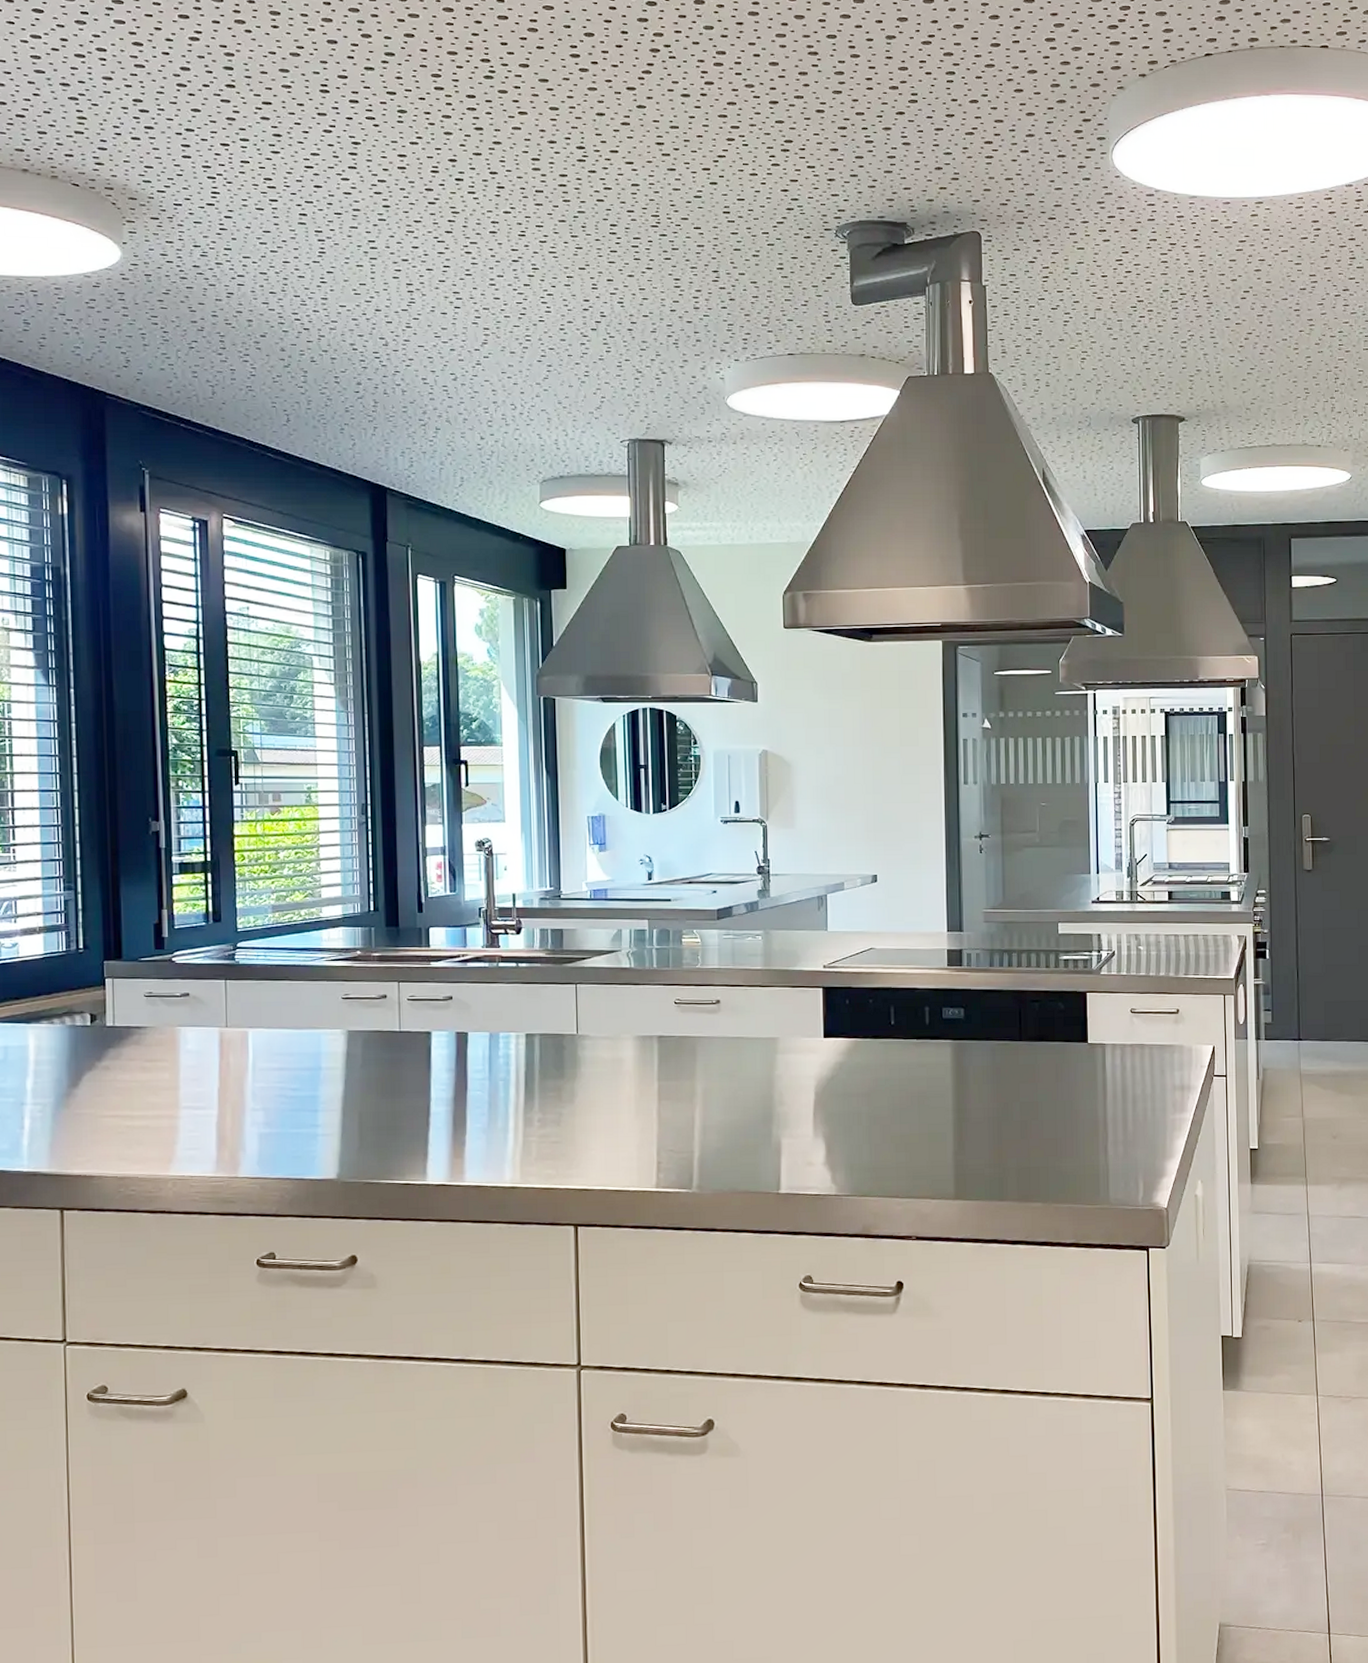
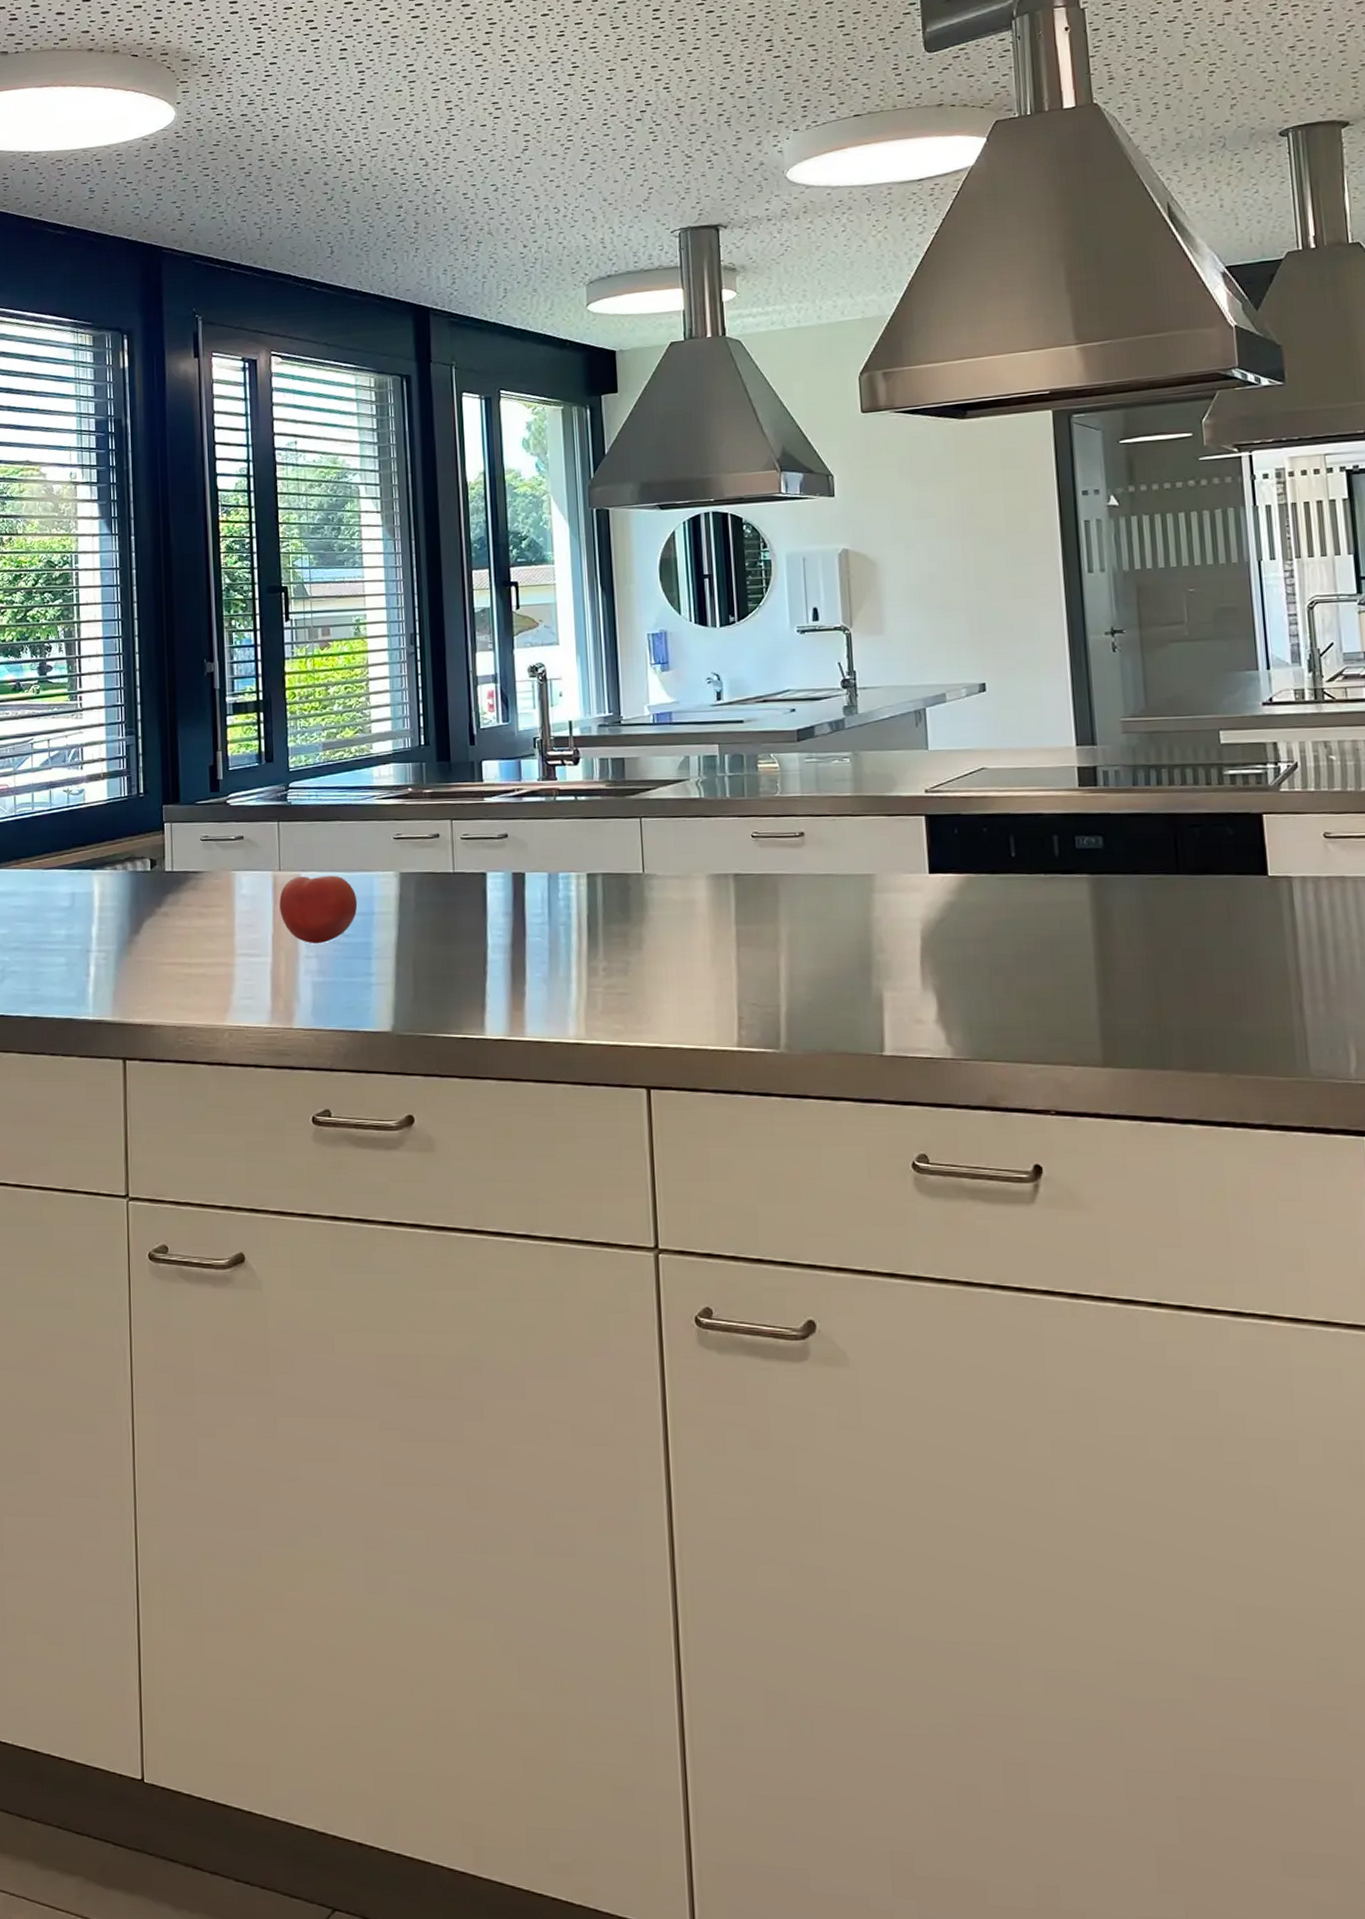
tomato: none [226,1032,305,1098] -> present [279,875,358,944]

